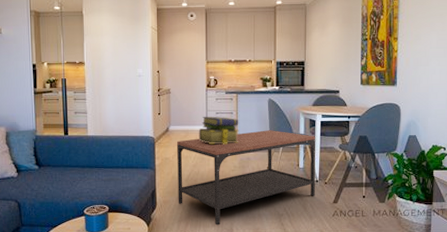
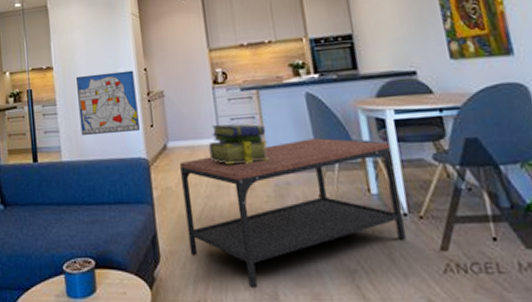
wall art: none [104,71,150,118] -> present [76,70,140,136]

